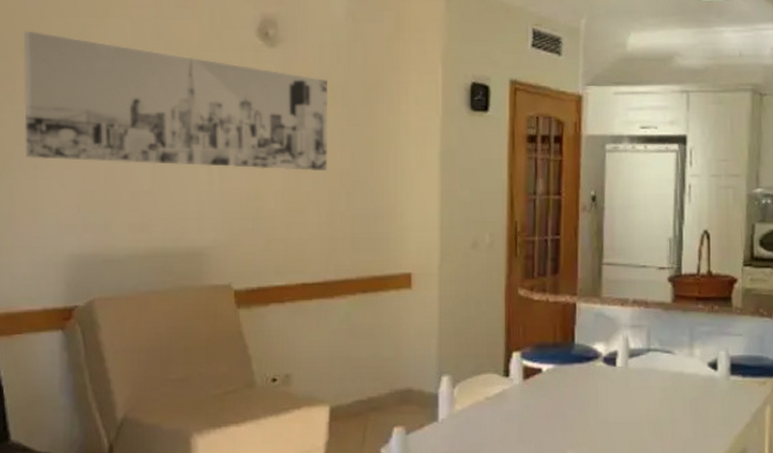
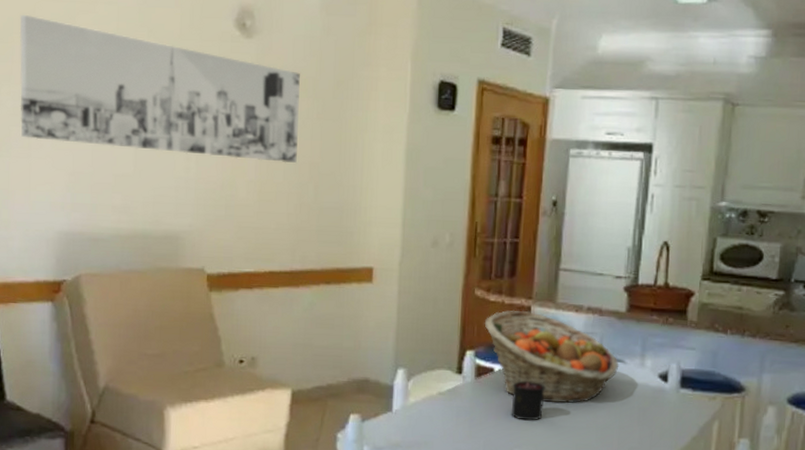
fruit basket: none [529,307,668,400] -> present [484,310,619,403]
candle: none [561,368,597,420] -> present [511,369,547,421]

